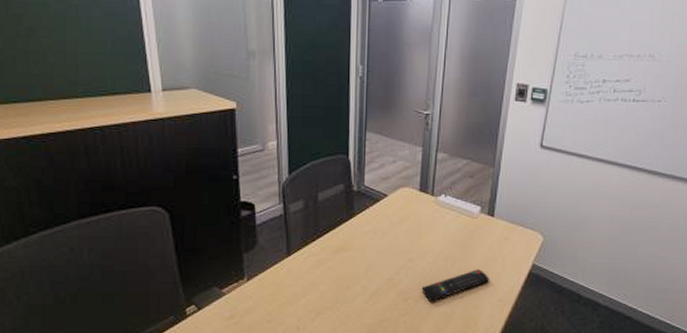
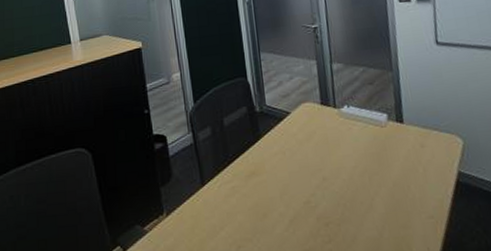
remote control: present [421,269,489,301] -> none [341,183,414,224]

